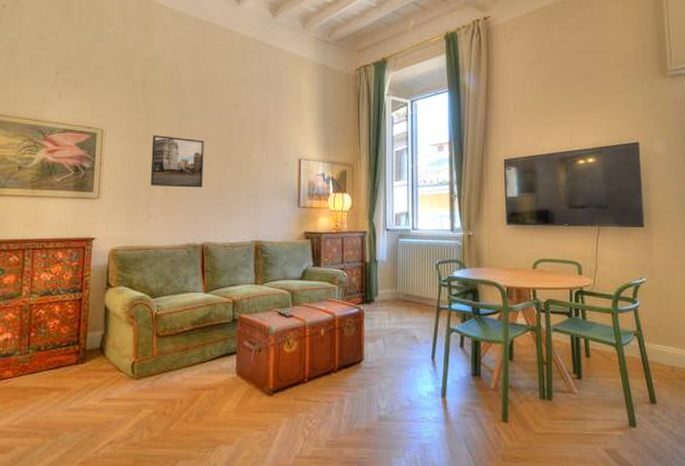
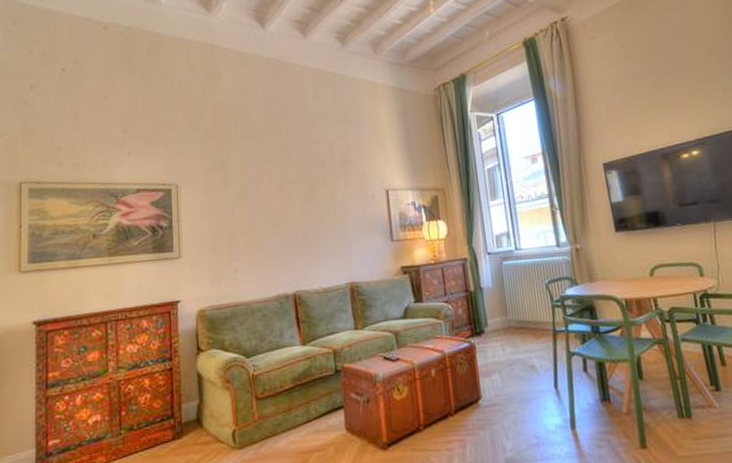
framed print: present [150,135,204,188] -> none [229,182,288,238]

